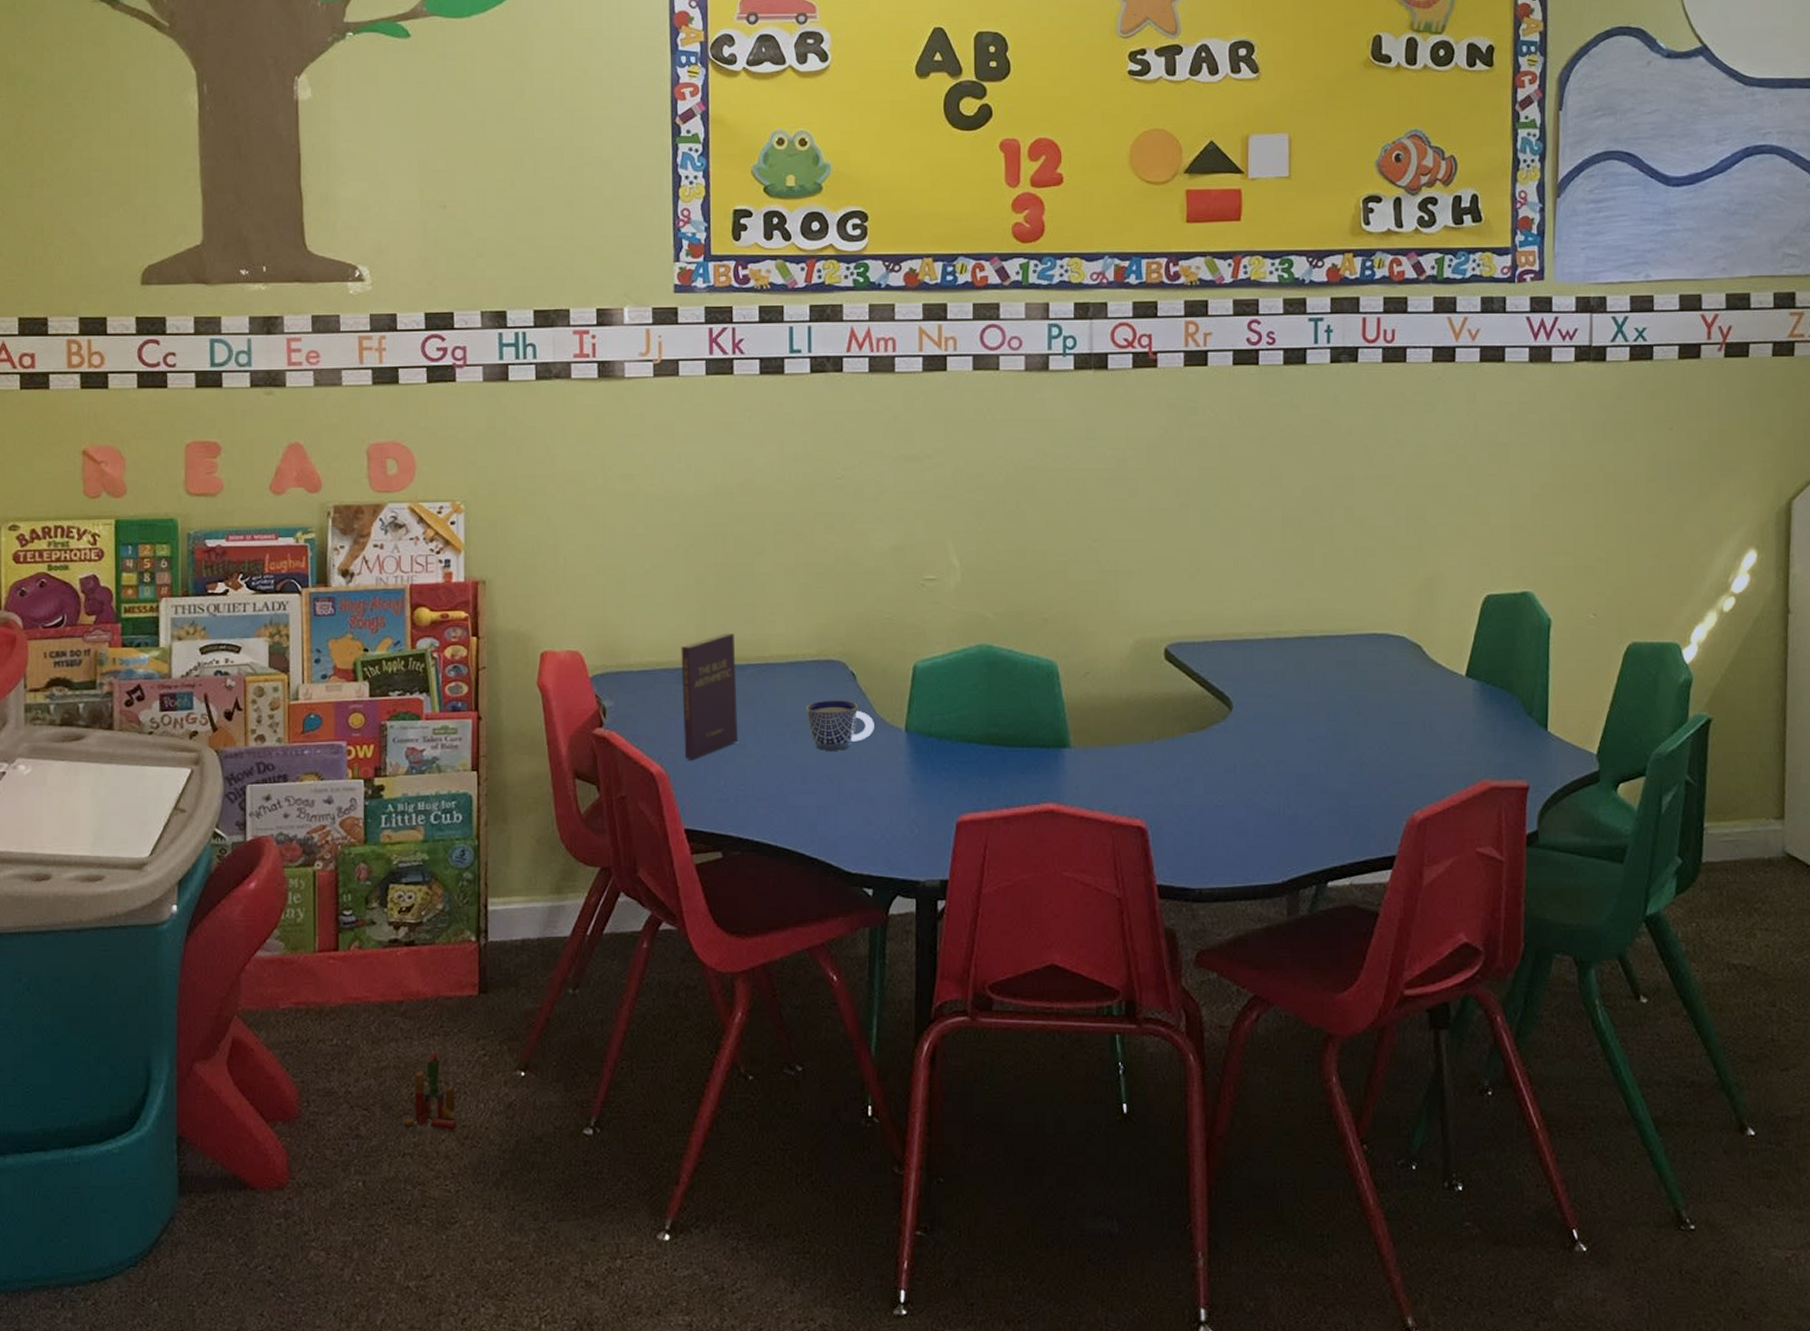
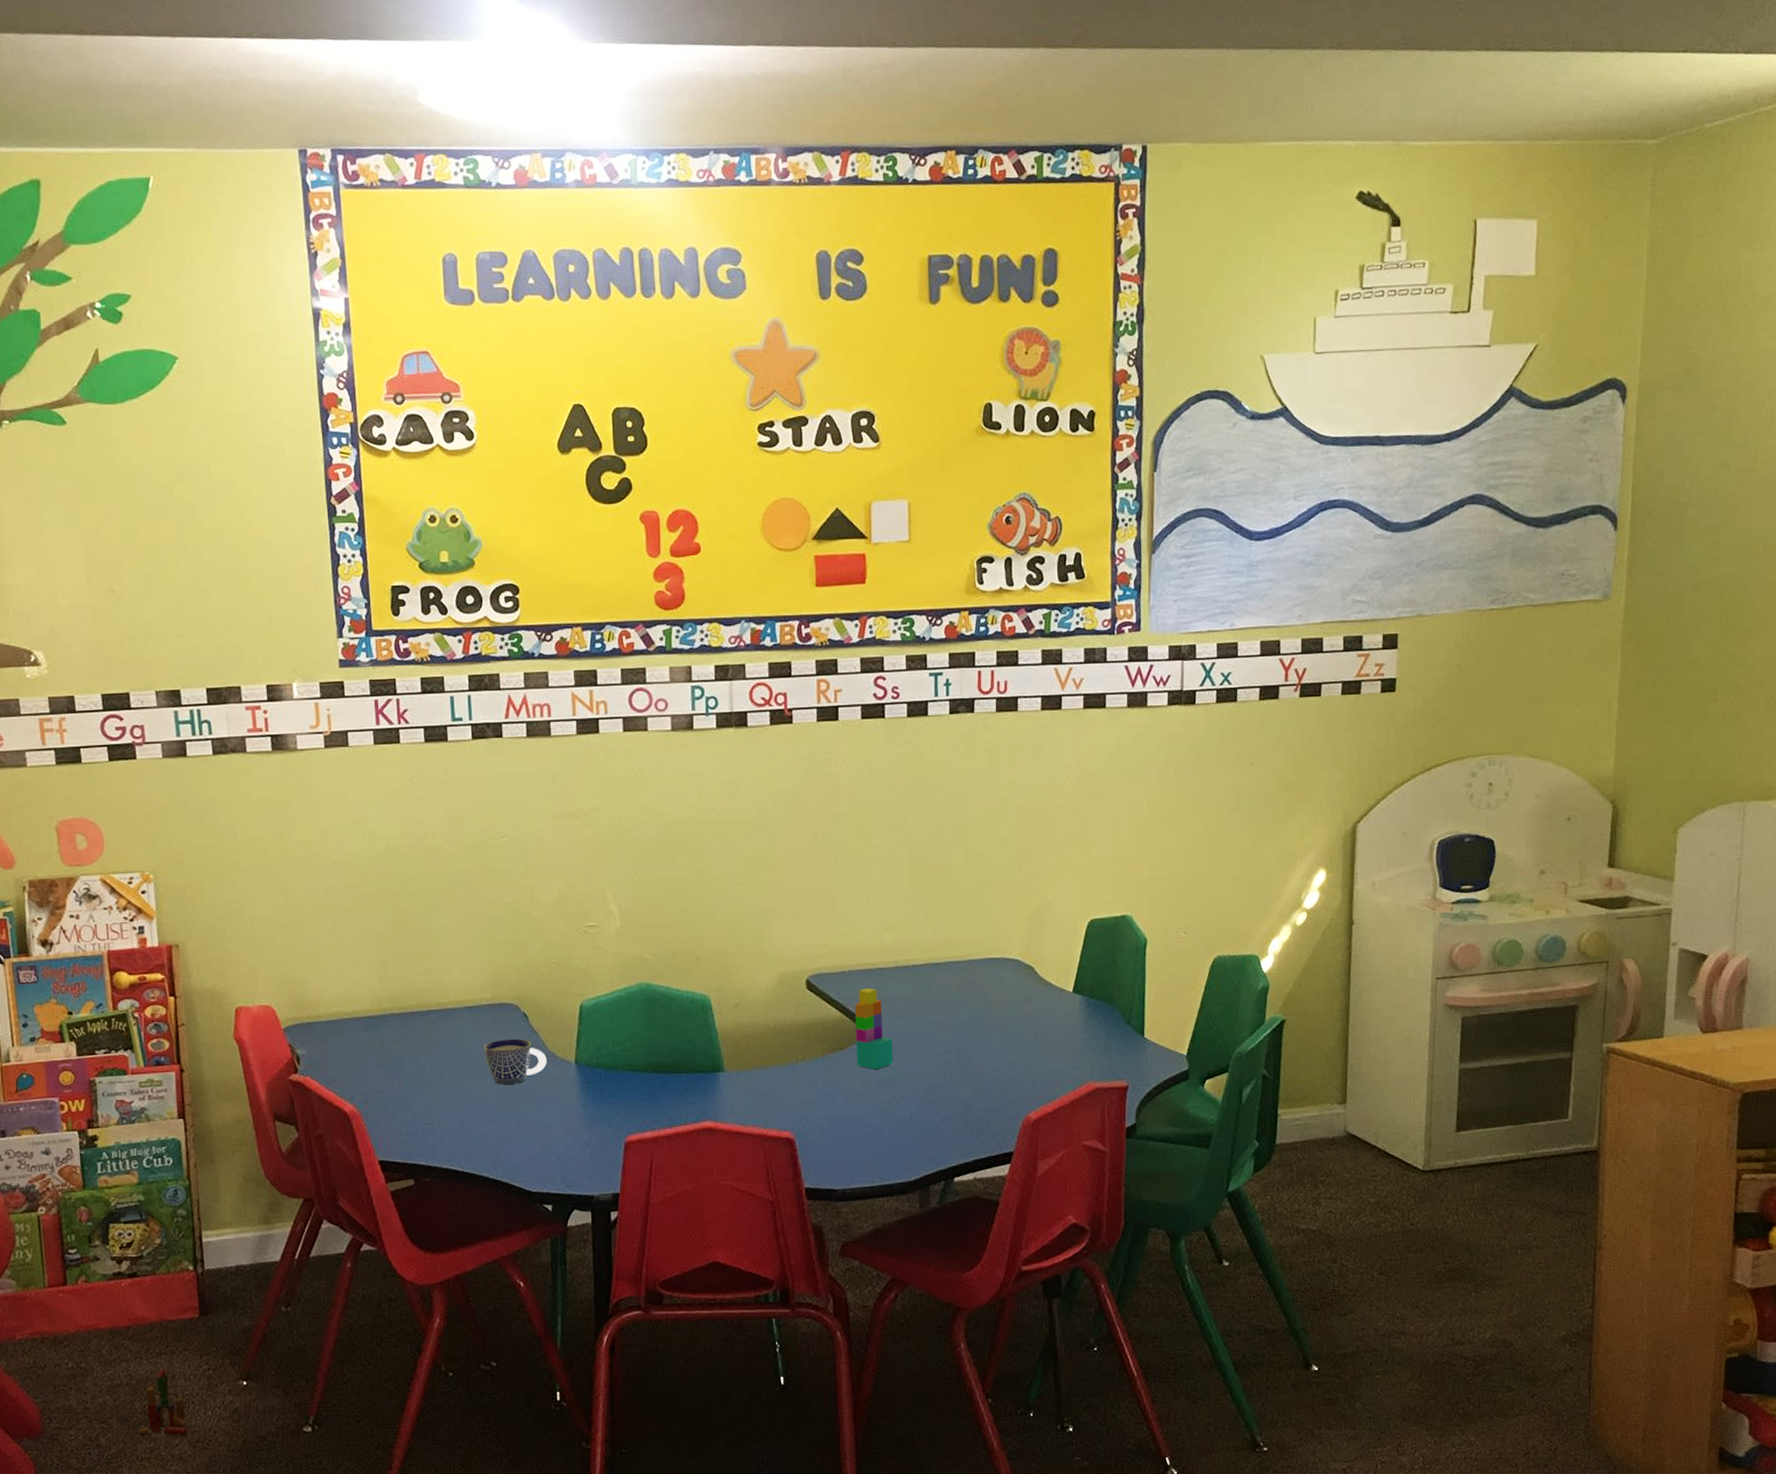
book: present [681,632,738,760] -> none [365,982,423,1099]
toy blocks: none [1218,661,1261,753] -> present [855,988,894,1069]

